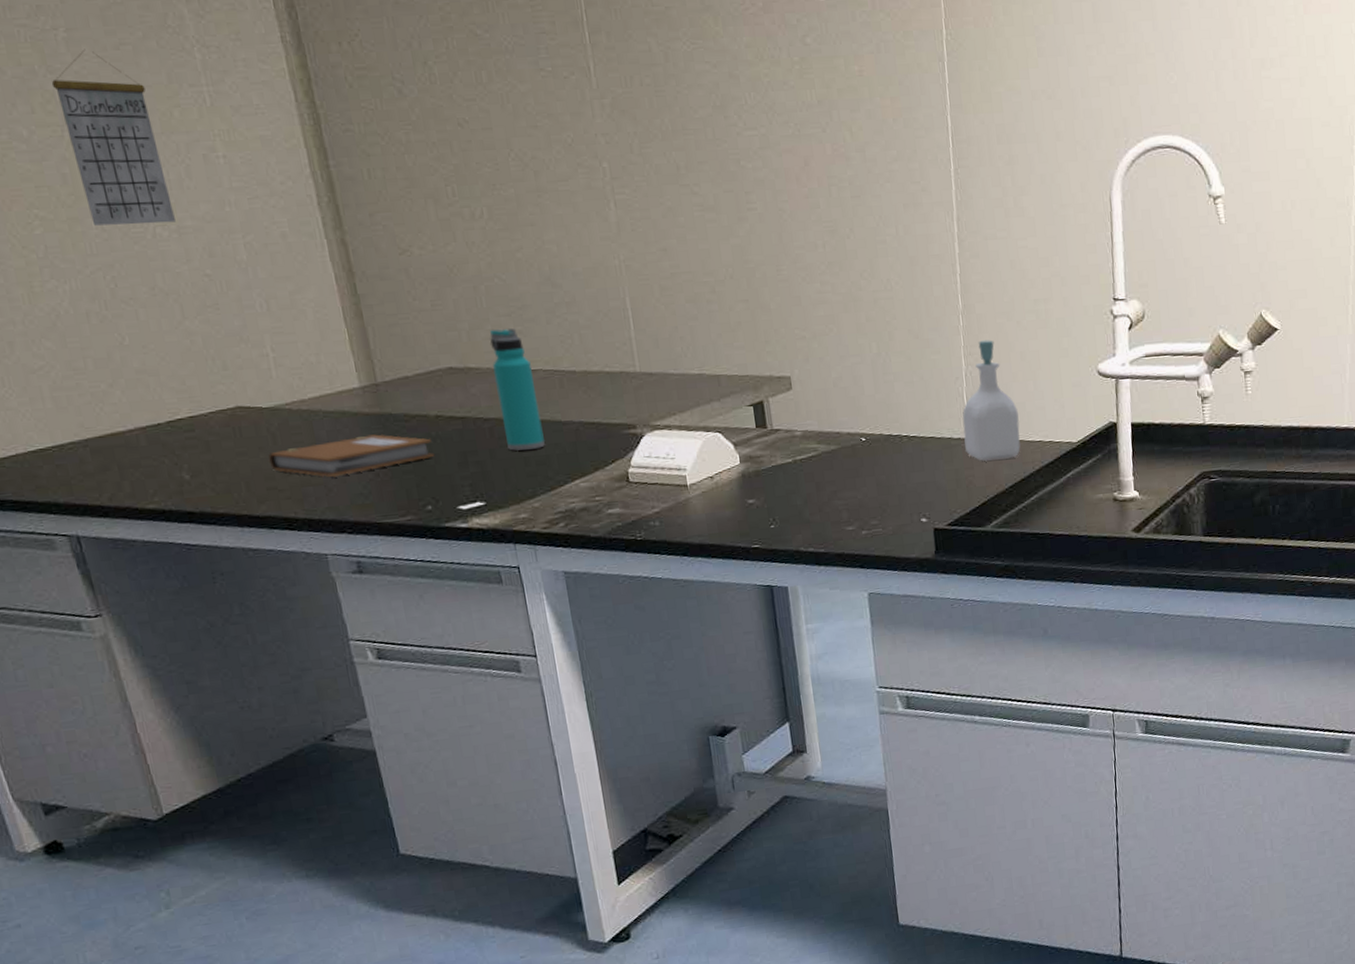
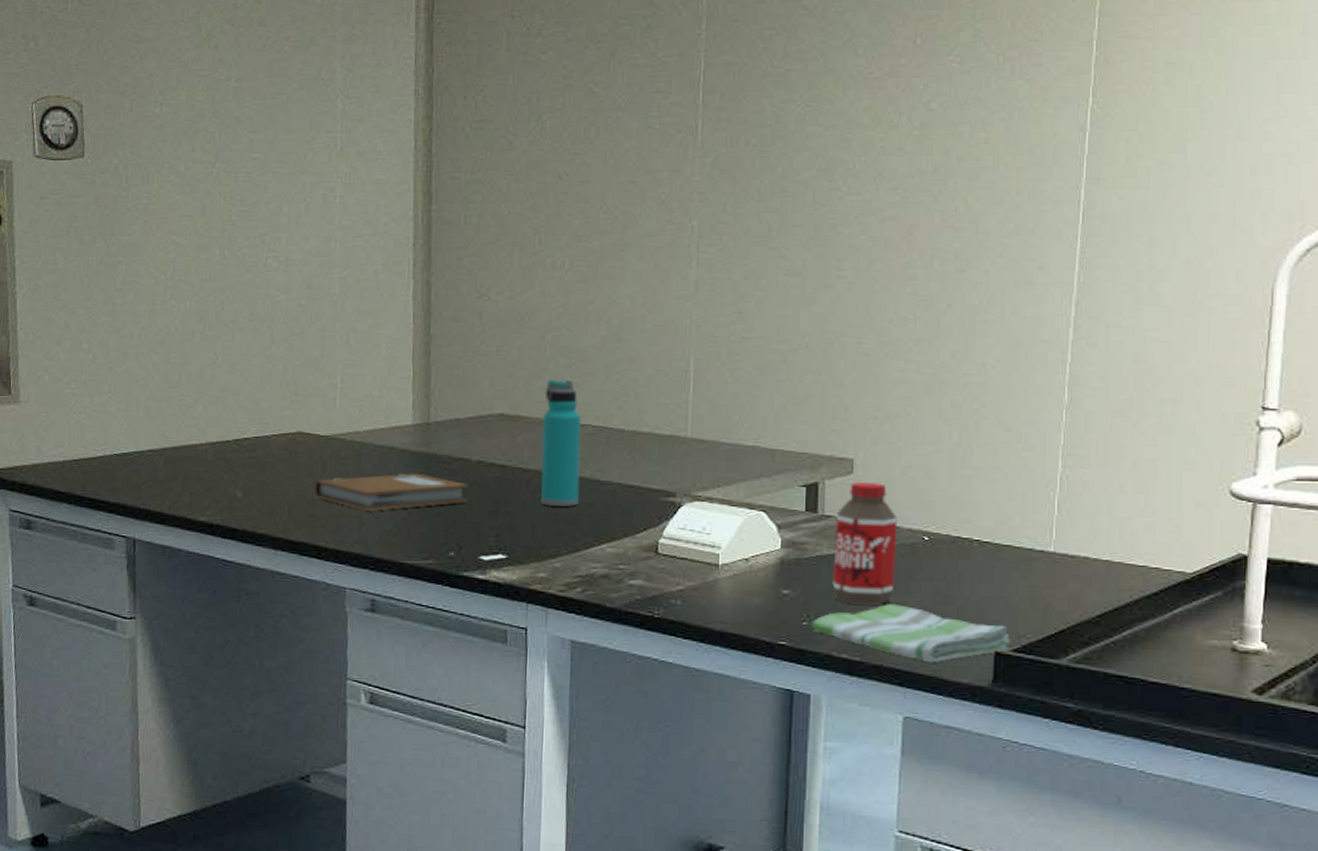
calendar: present [51,49,176,226] -> none [214,97,289,255]
dish towel: none [778,499,945,545] -> present [812,604,1011,663]
bottle: none [783,395,843,505] -> present [832,482,898,605]
soap bottle: present [962,340,1021,461] -> none [1048,441,1120,582]

